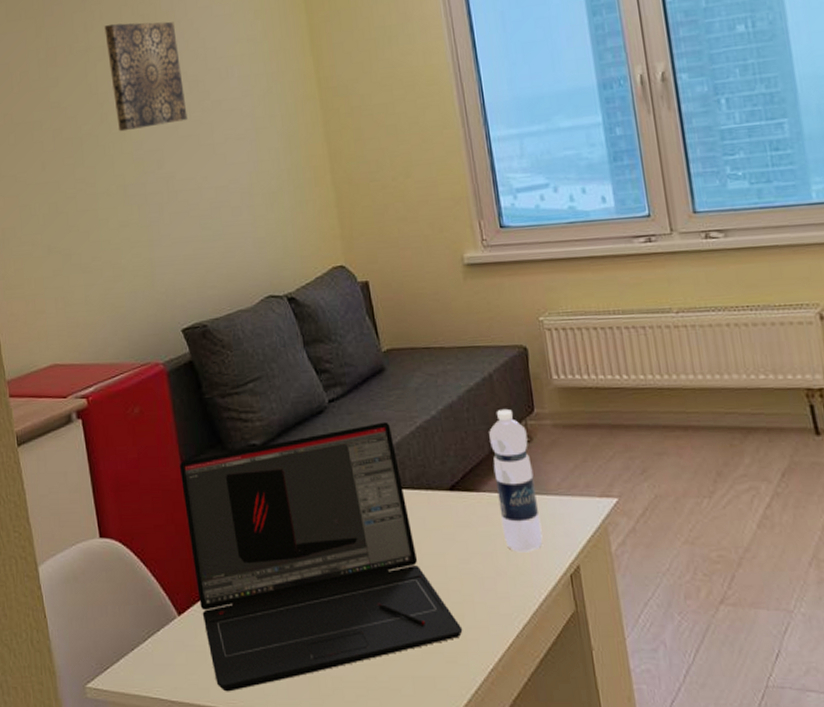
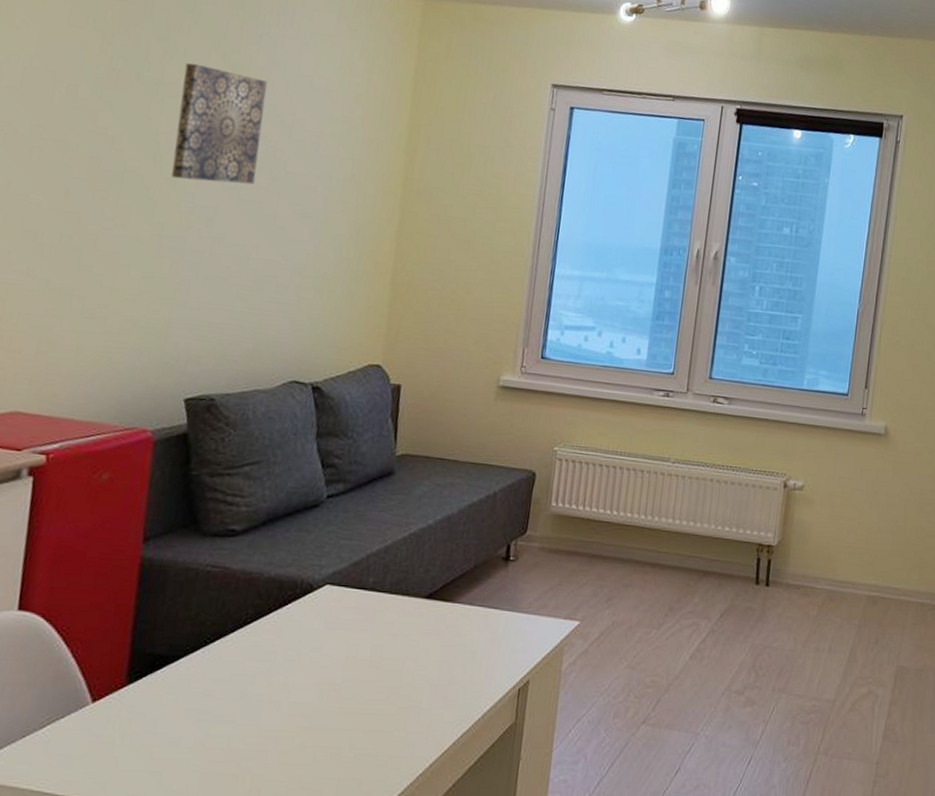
laptop: present [180,421,463,692] -> none [117,524,403,788]
water bottle: present [489,409,543,553] -> none [466,528,515,665]

